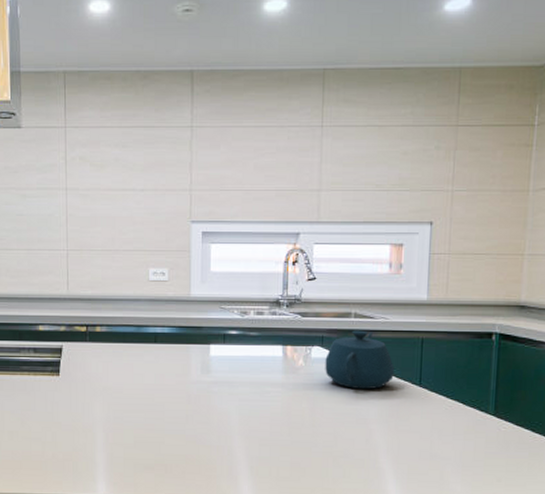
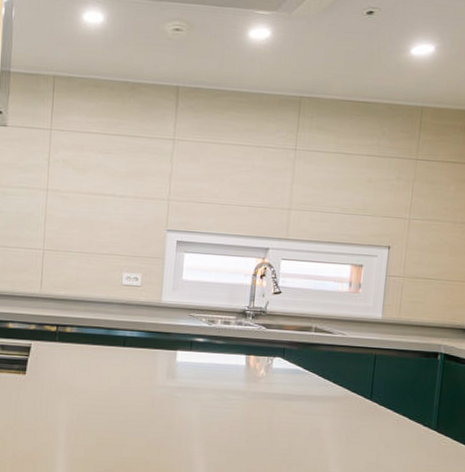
teapot: present [325,330,395,390] -> none [284,343,349,402]

